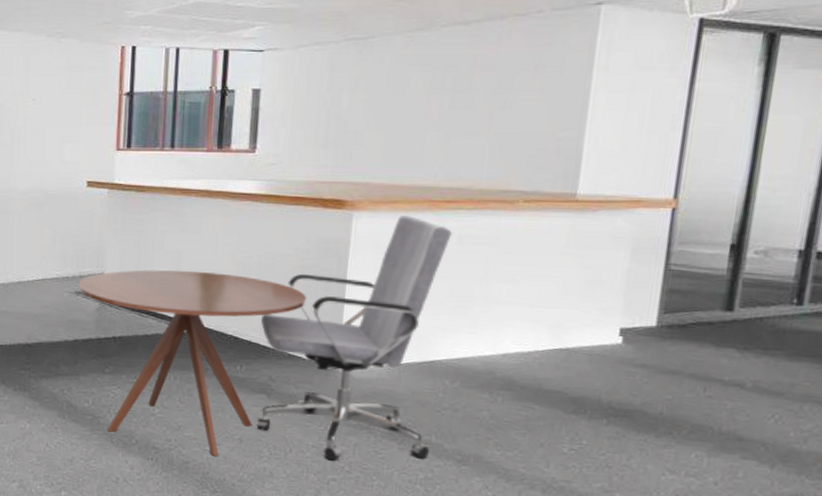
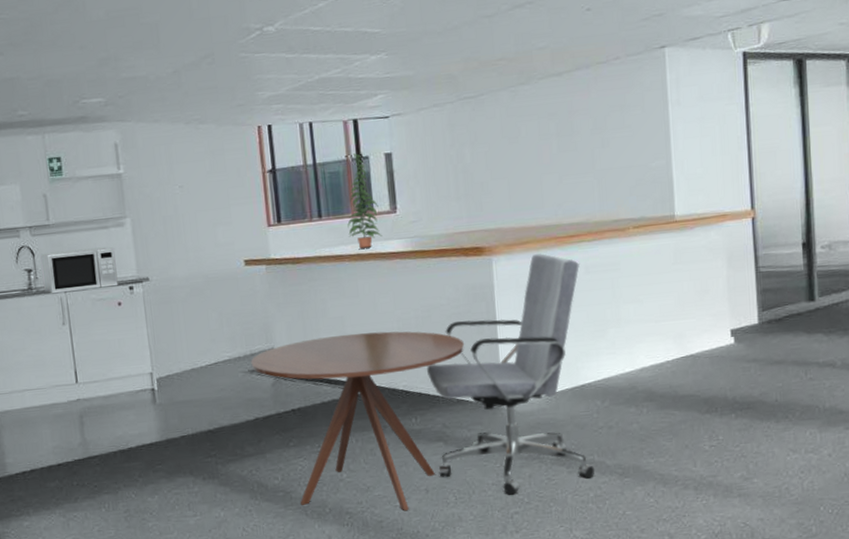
plant: none [200,85,237,187] -> present [347,153,382,250]

